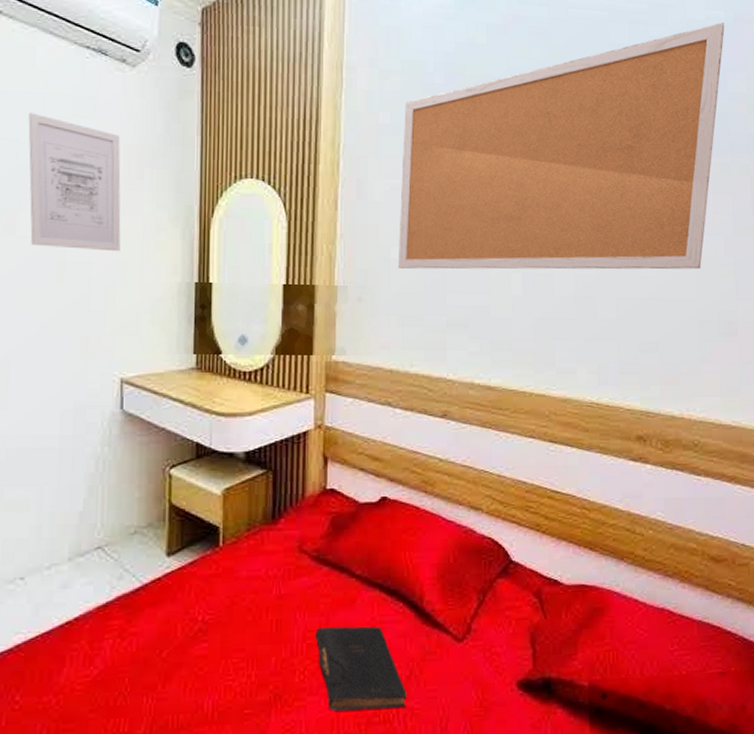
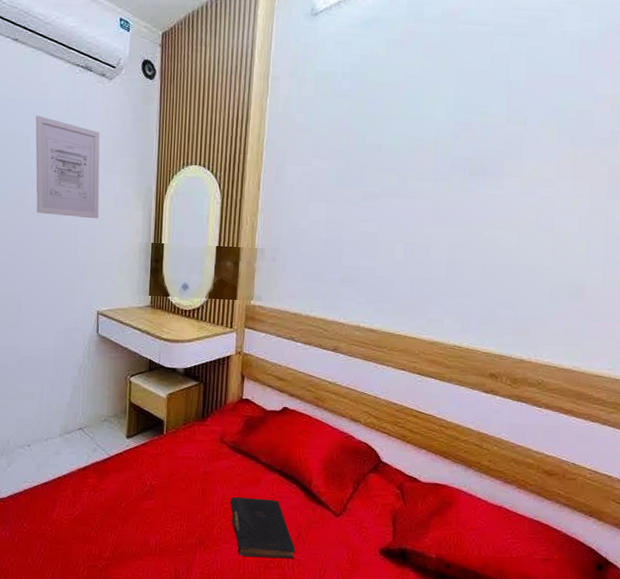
bulletin board: present [397,22,725,270] -> none [304,33,598,243]

